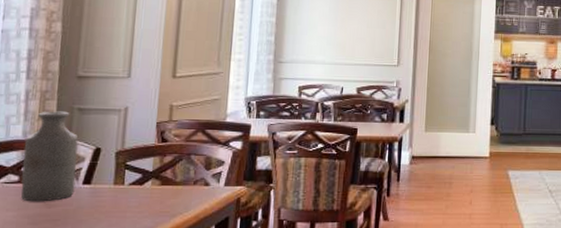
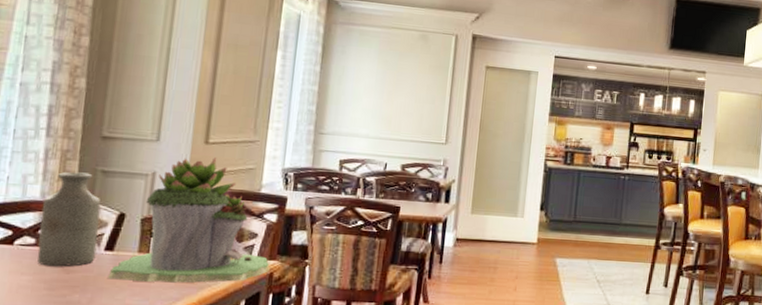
succulent planter: none [86,91,237,212] -> present [108,158,270,283]

